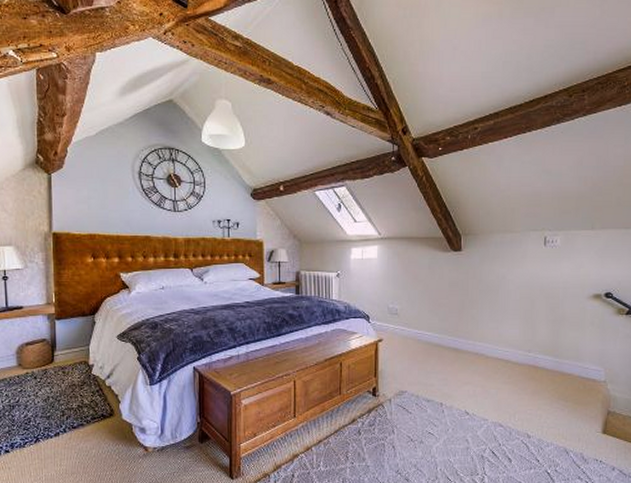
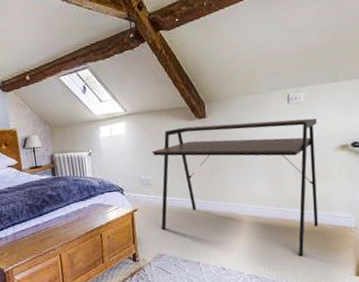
desk: none [403,258,572,408] -> present [152,118,319,257]

